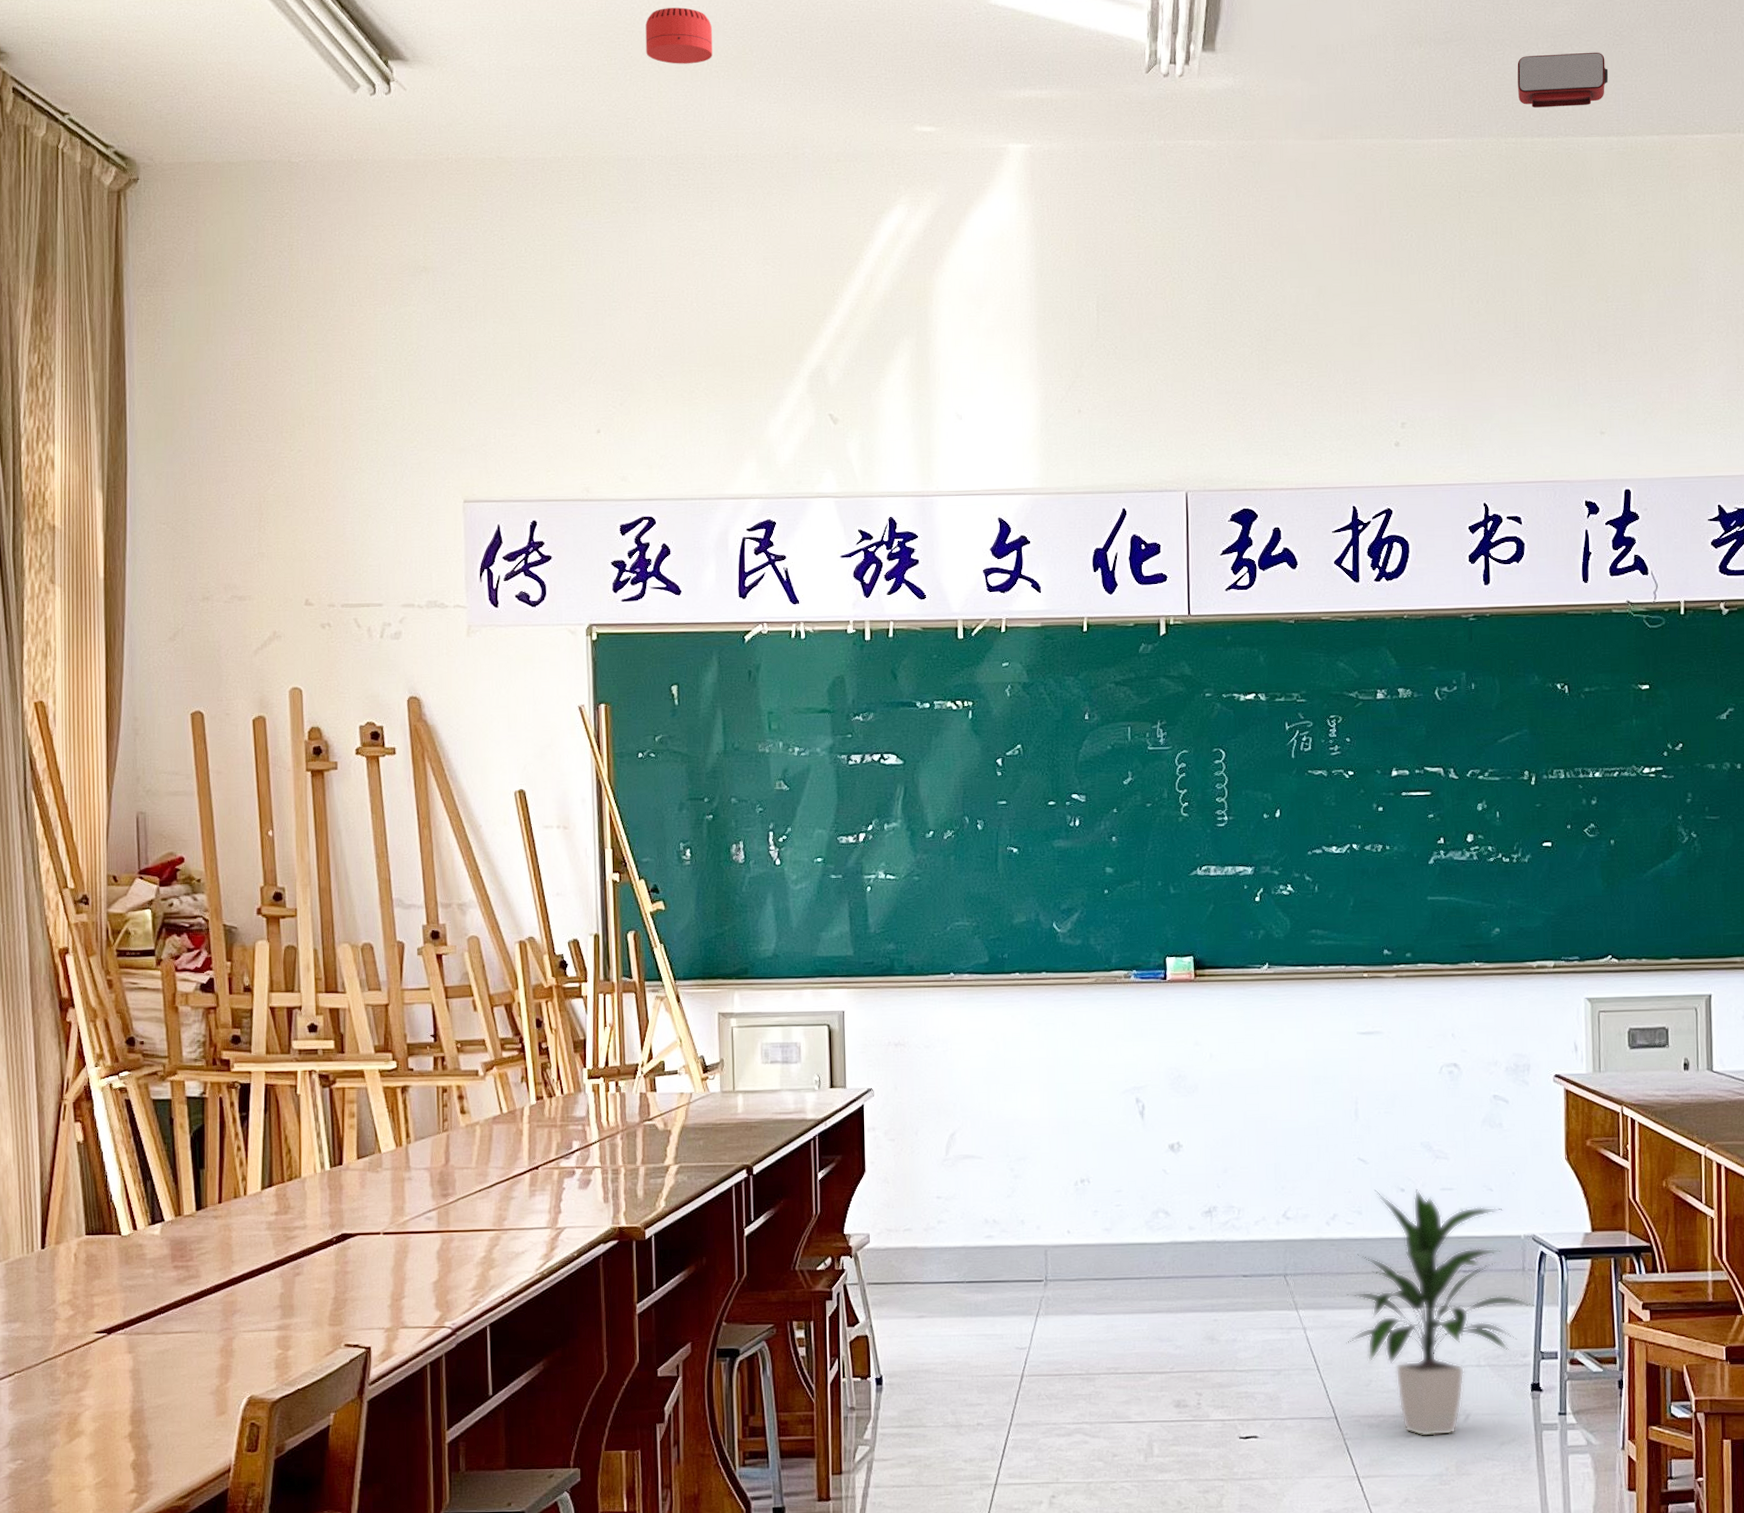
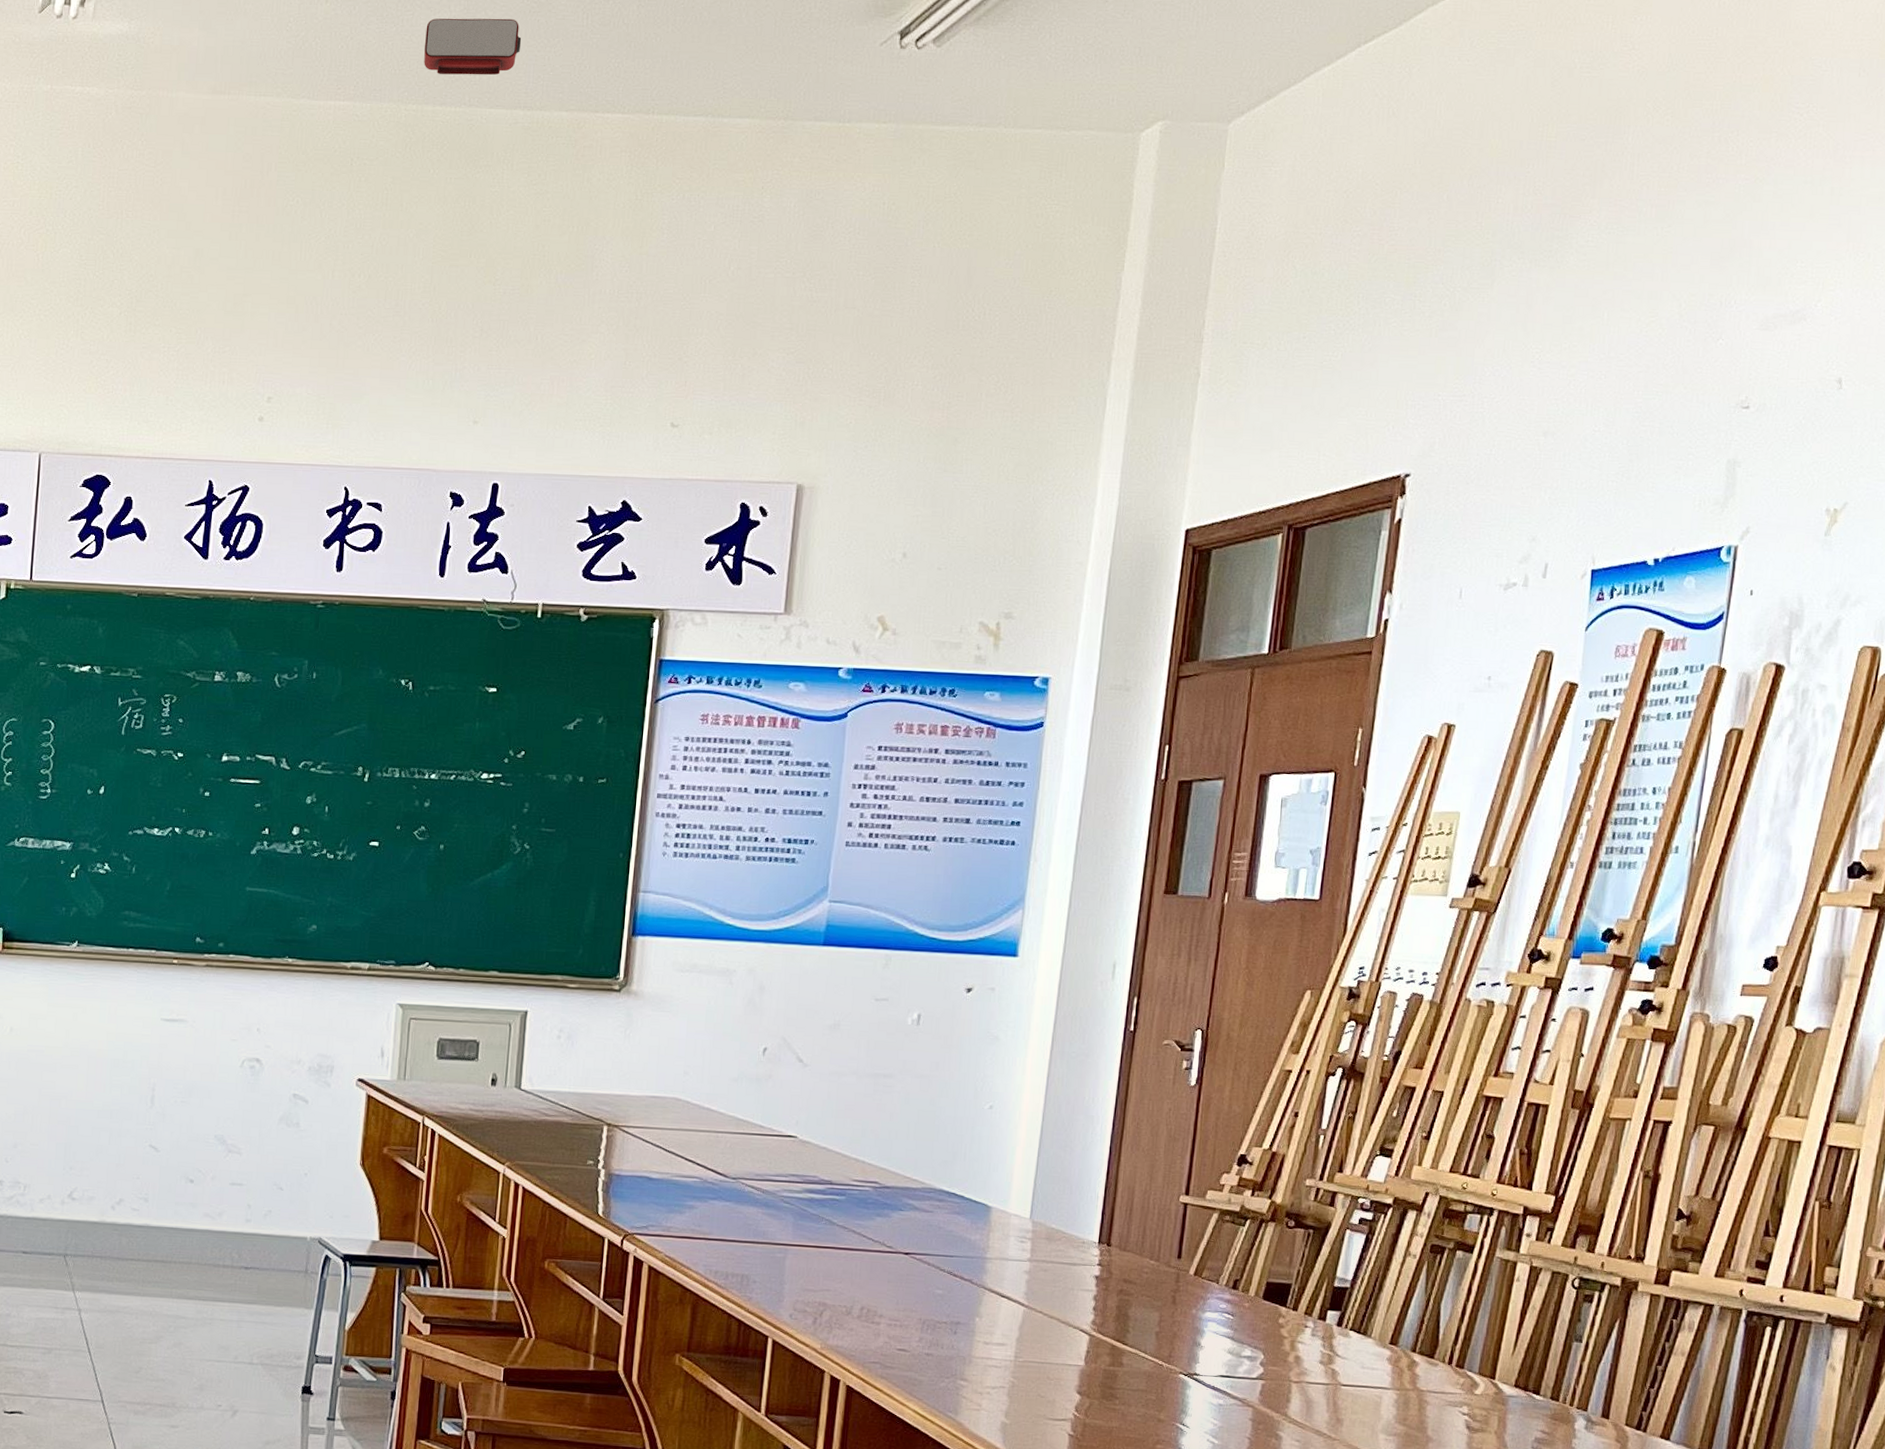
indoor plant: present [1346,1188,1535,1437] -> none [119,1178,314,1430]

